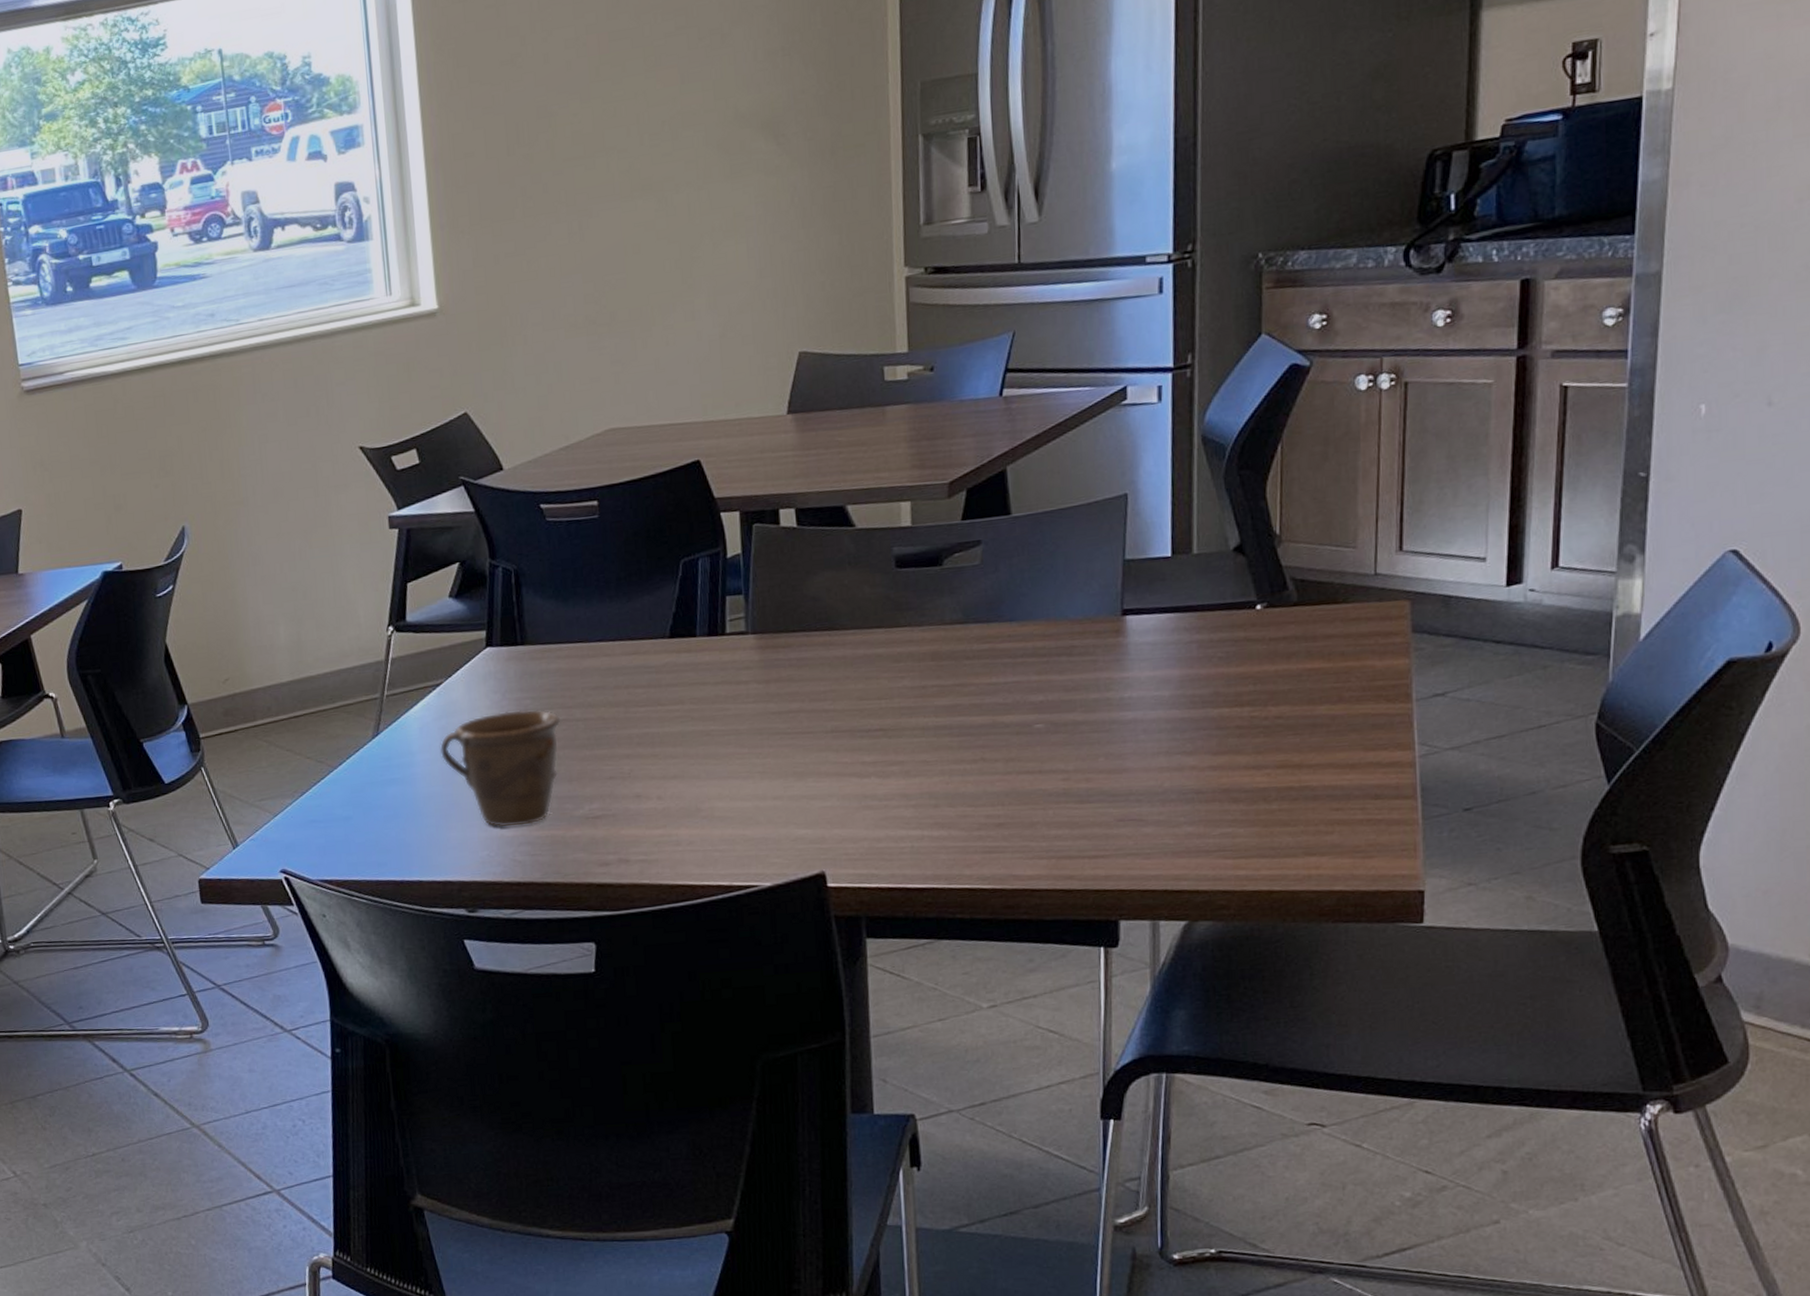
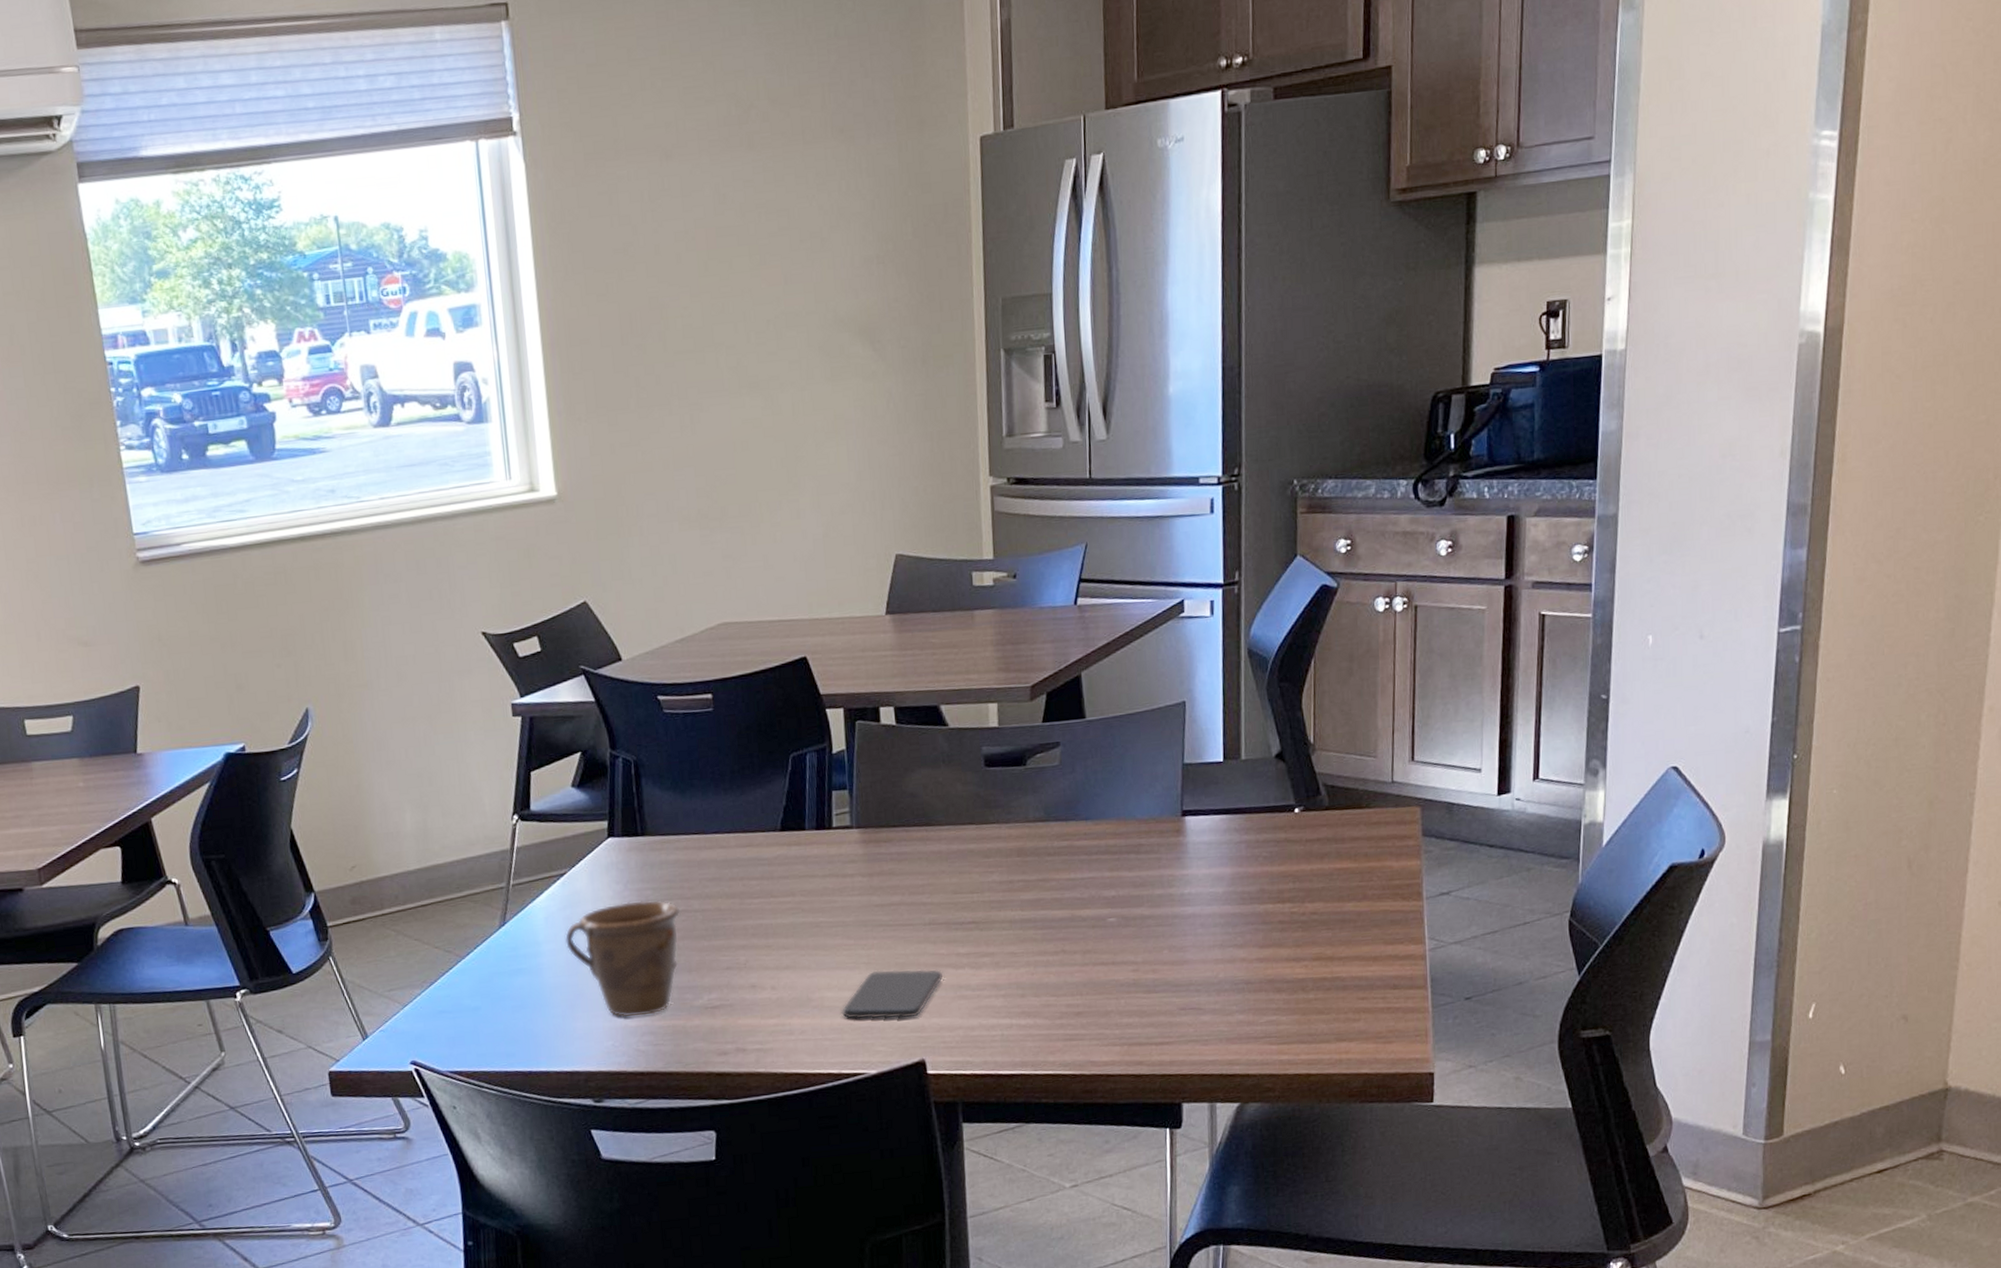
smartphone: none [732,778,847,830] -> present [841,969,944,1020]

